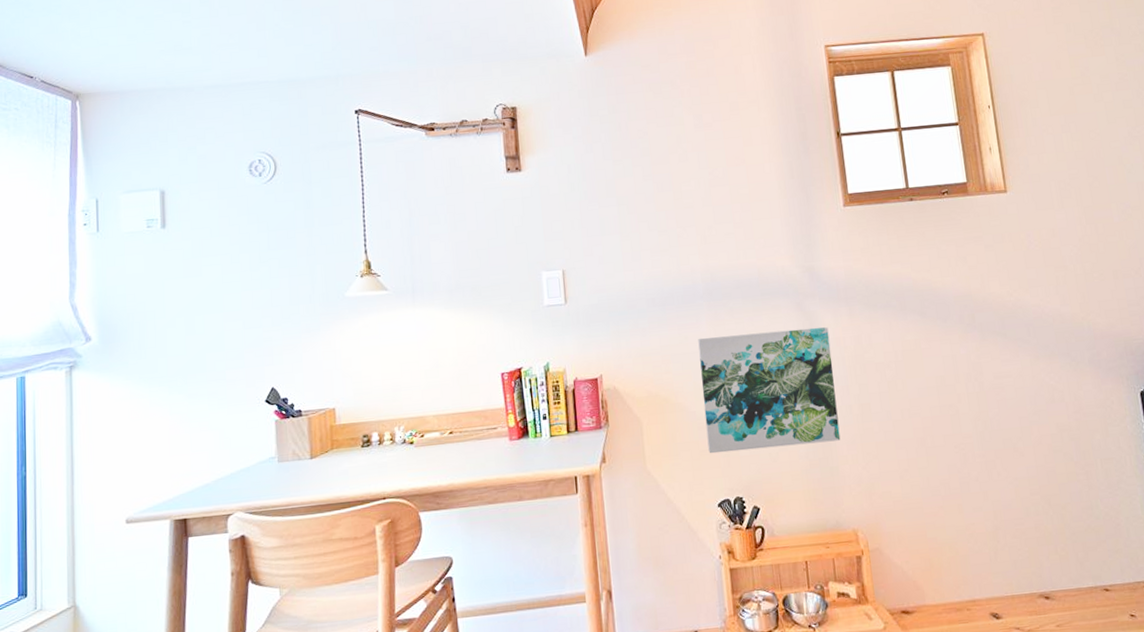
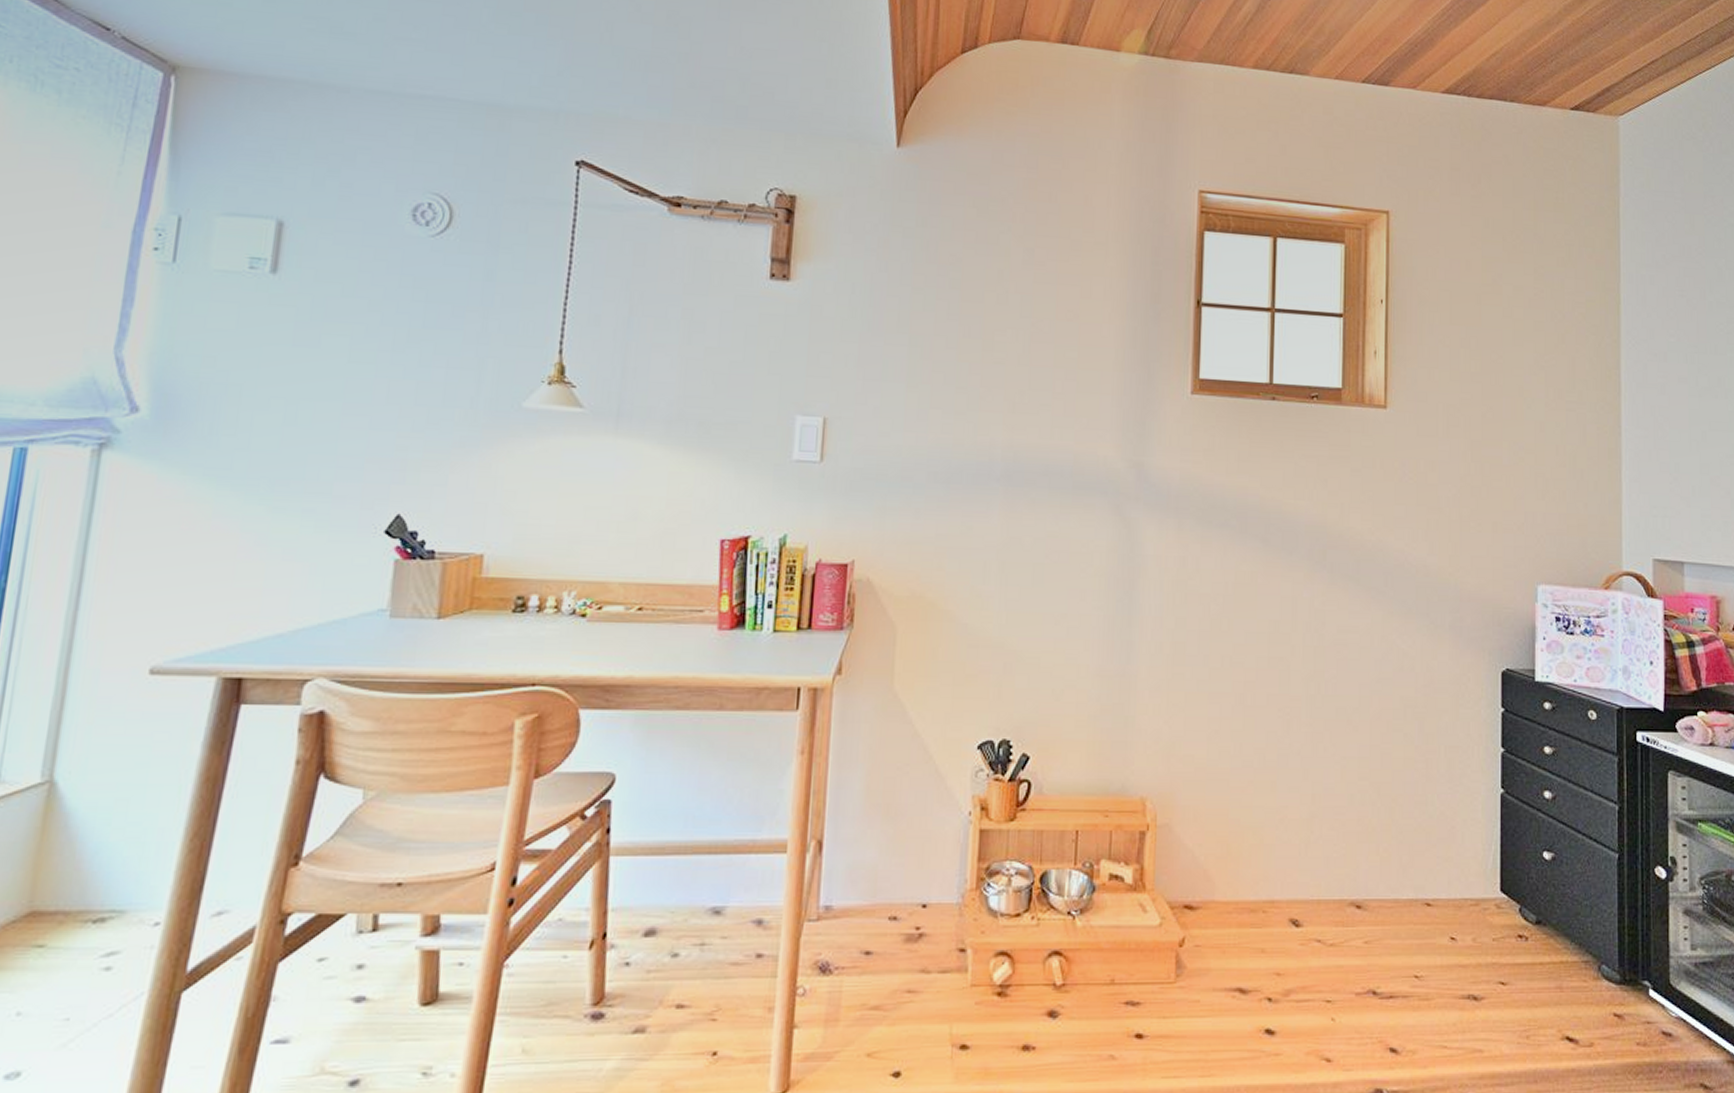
wall art: present [698,326,841,454] -> none [976,531,1149,684]

